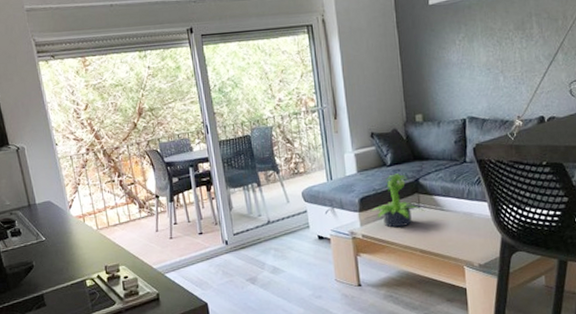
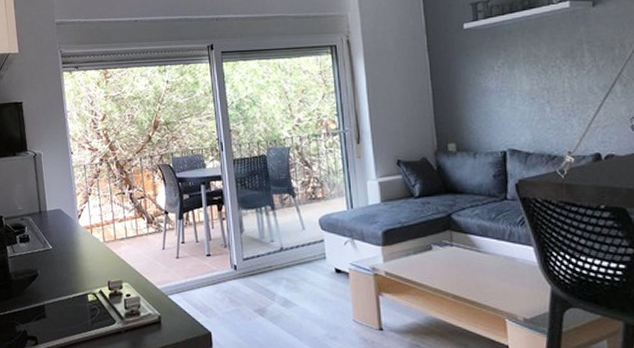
potted plant: present [370,173,424,228] -> none [395,206,457,267]

